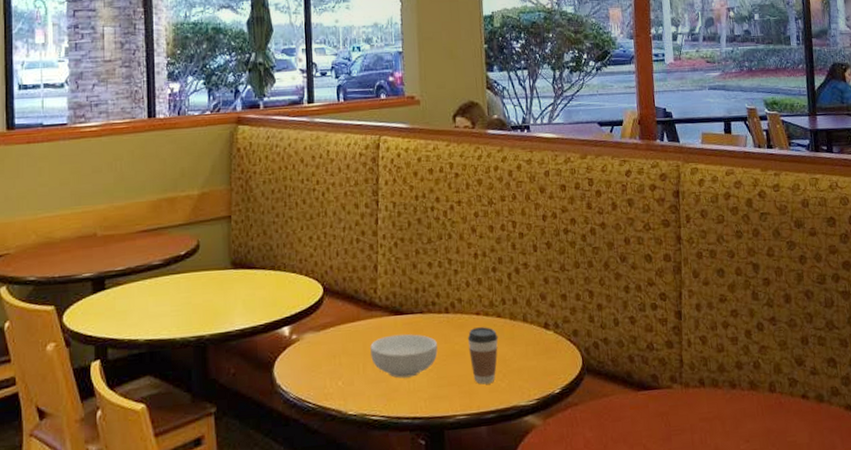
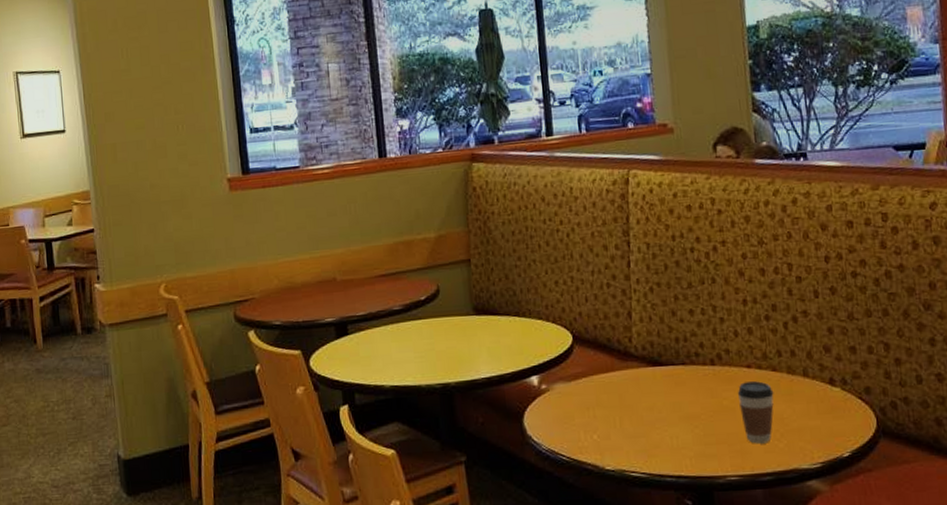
cereal bowl: present [370,334,438,379] -> none [627,386,703,434]

